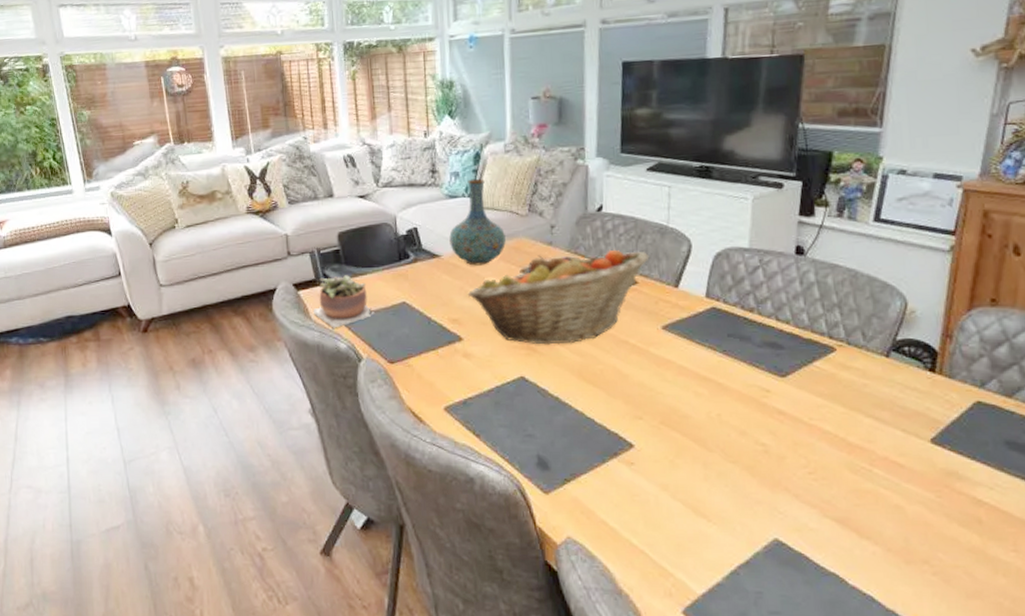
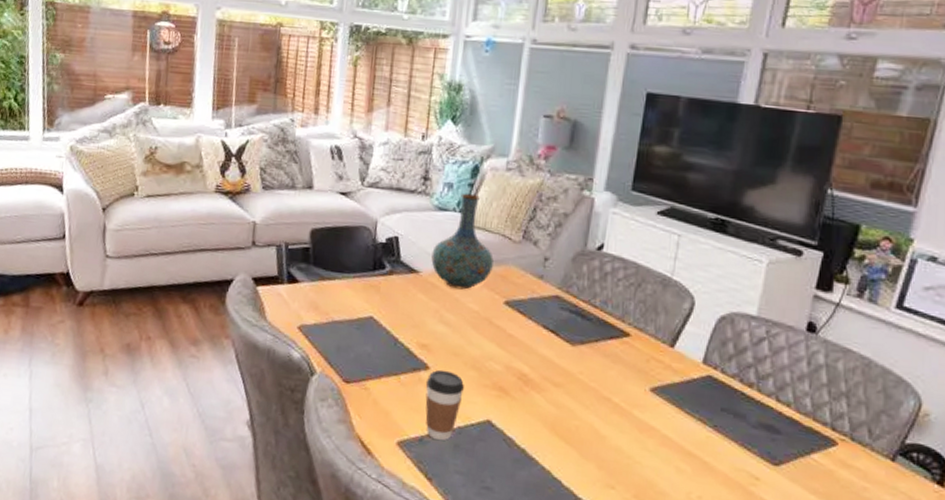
succulent plant: present [312,275,374,328] -> none [269,275,337,334]
coffee cup: none [461,339,496,400] -> present [425,369,464,440]
fruit basket: present [467,249,650,345] -> none [442,288,647,393]

